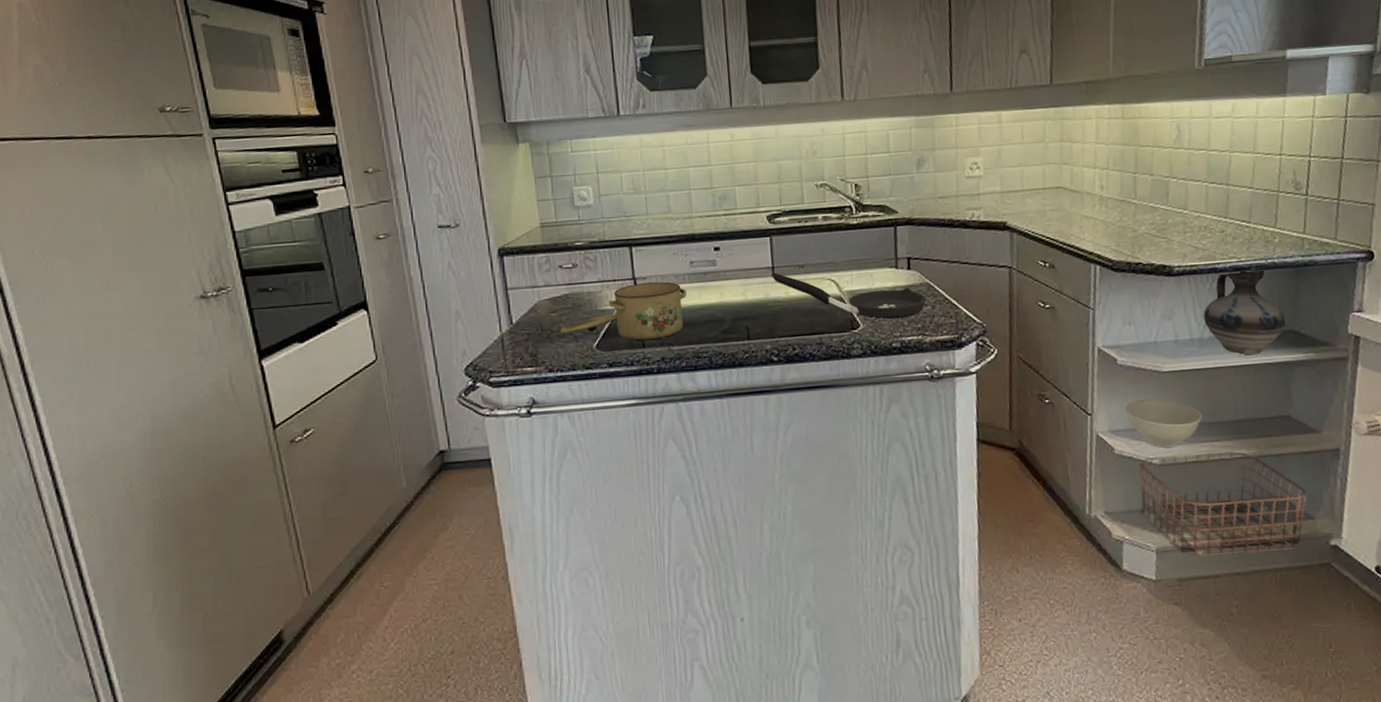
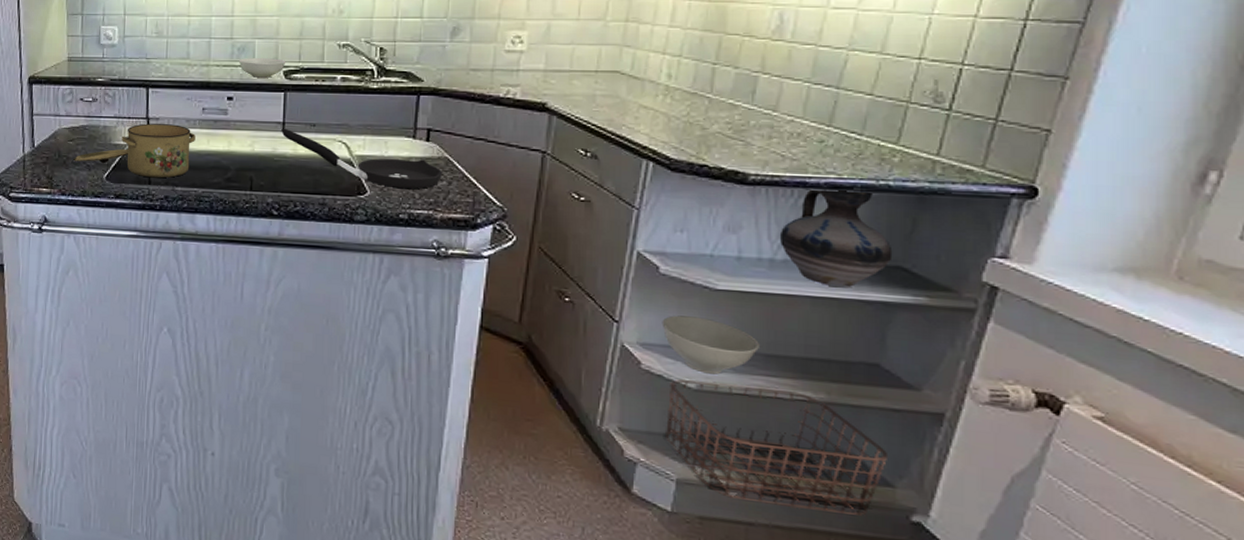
bowl: none [721,204,768,225] -> present [238,57,286,78]

